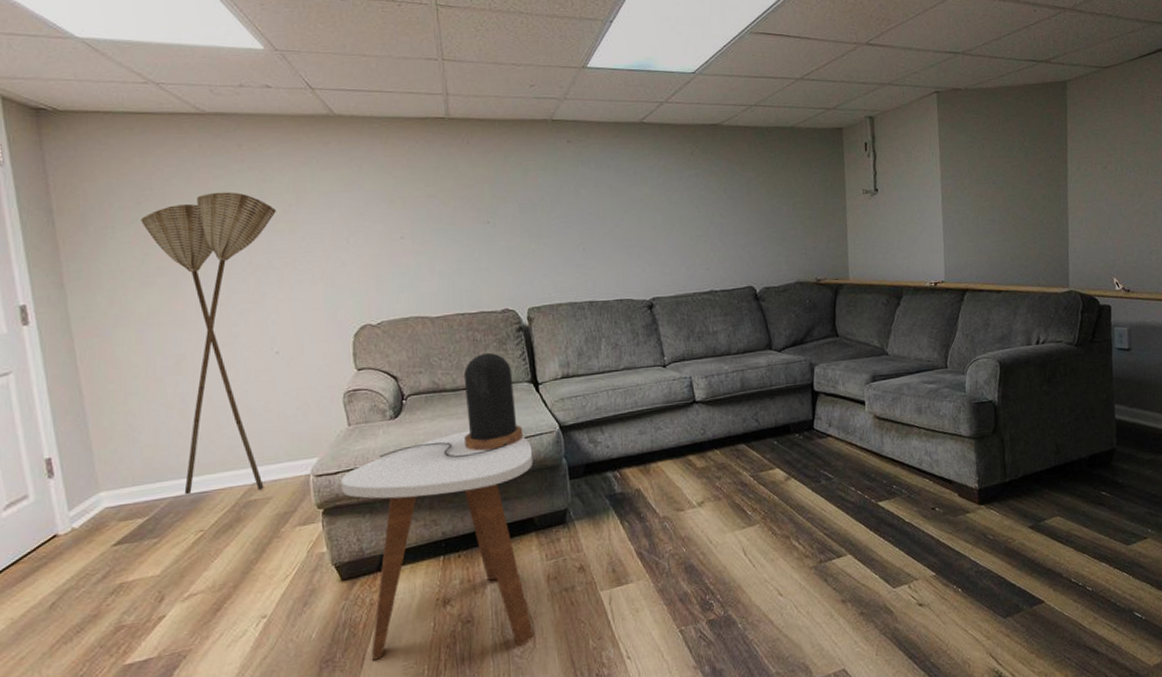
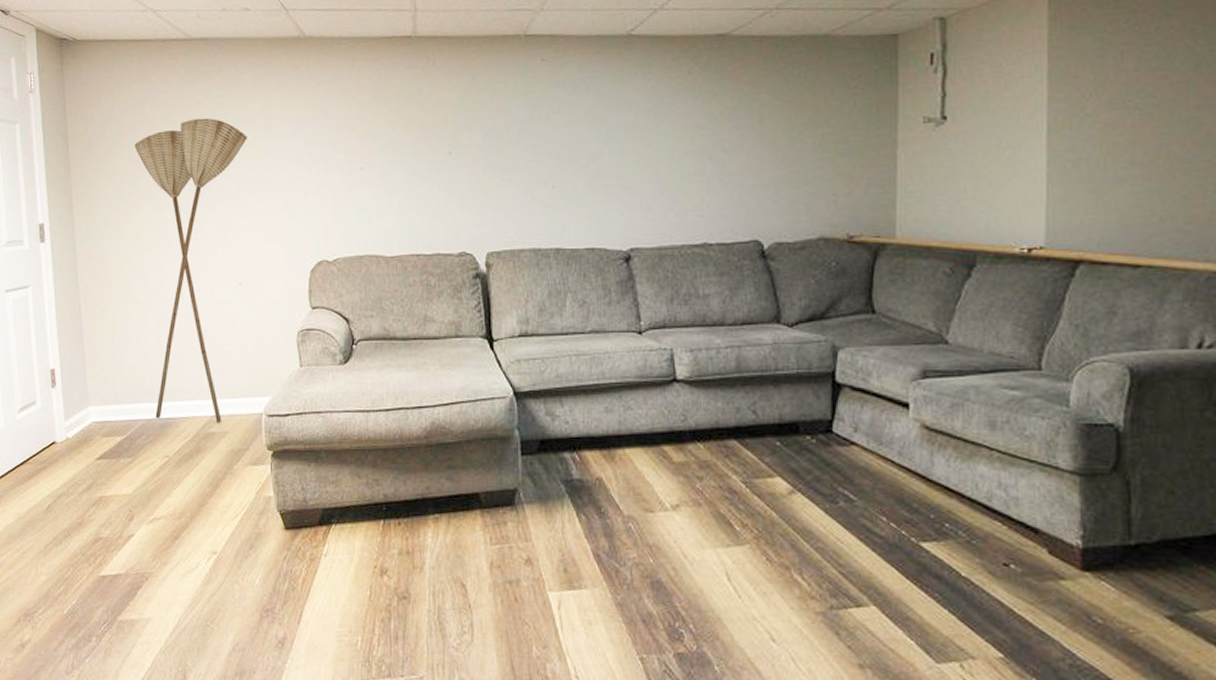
side table: present [341,431,533,660] -> none [291,385,483,637]
table lamp: present [379,352,524,458] -> none [327,300,474,415]

